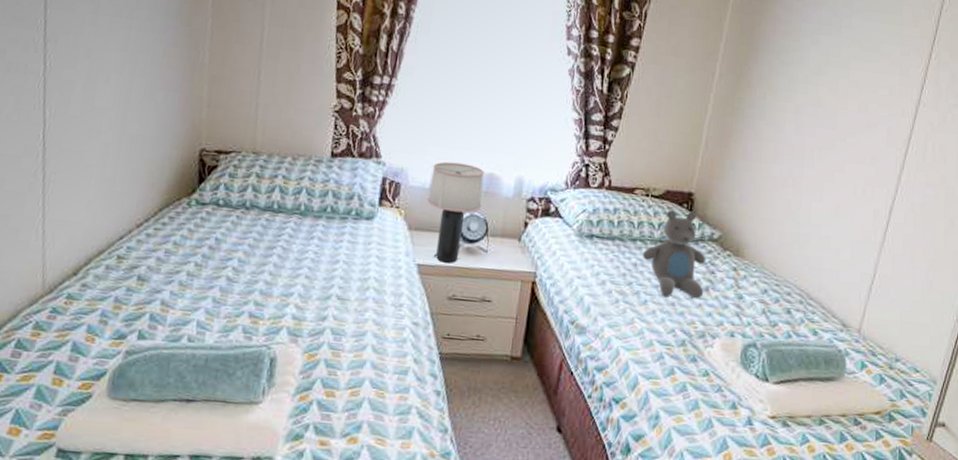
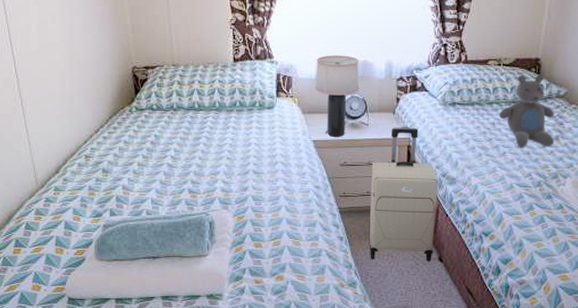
suitcase: none [471,257,566,432] -> present [369,126,439,262]

